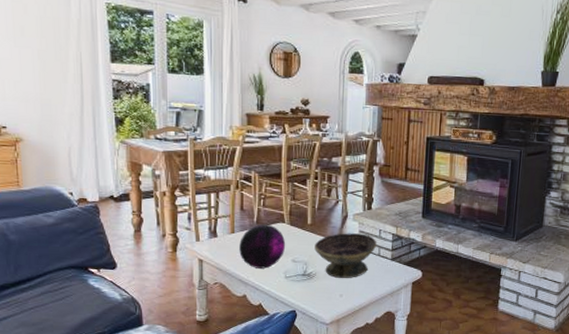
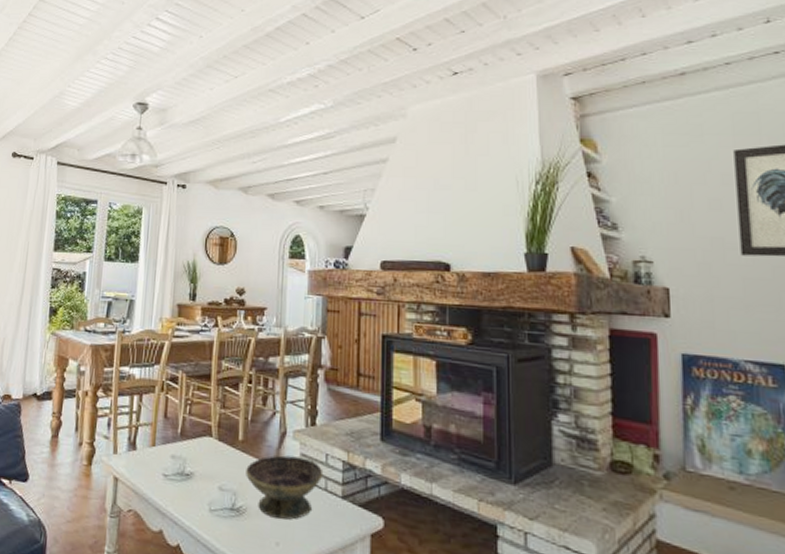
decorative orb: present [239,224,286,269] -> none [159,436,213,496]

